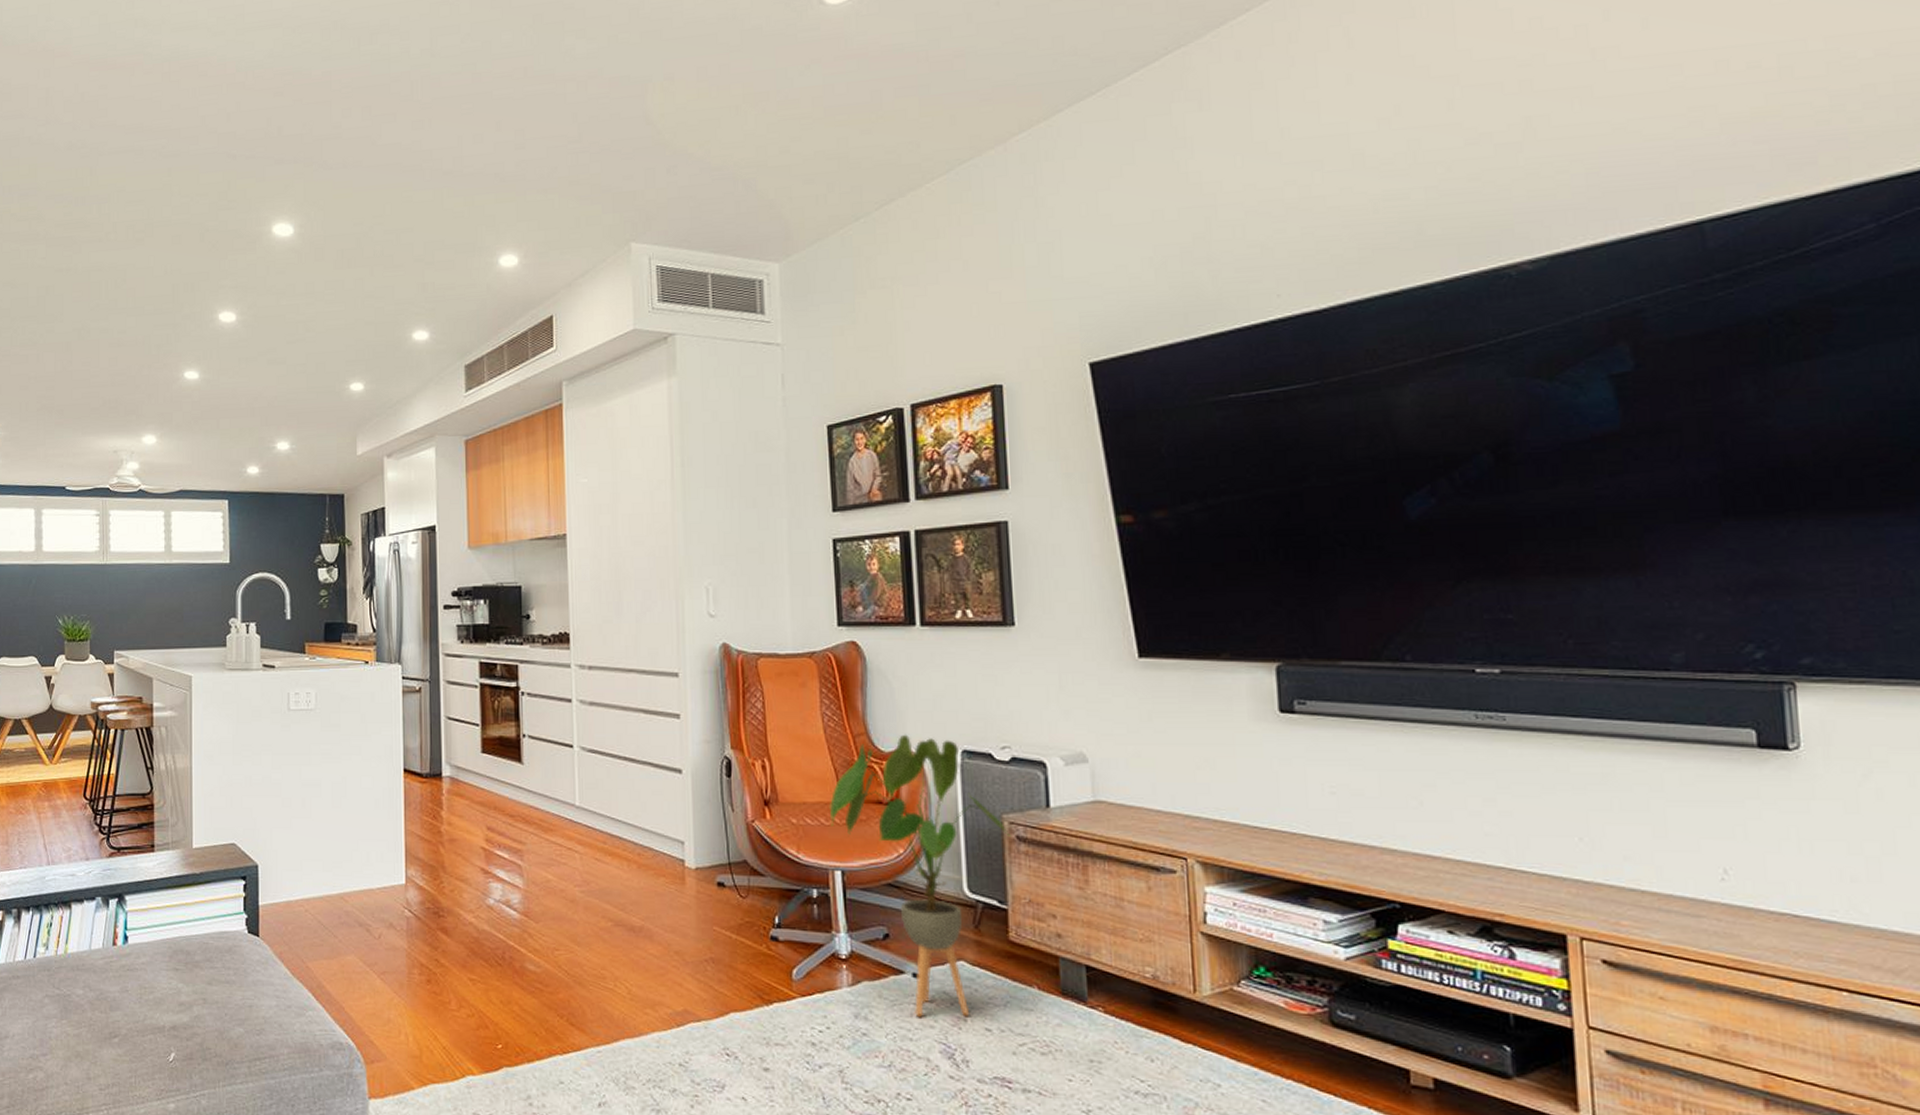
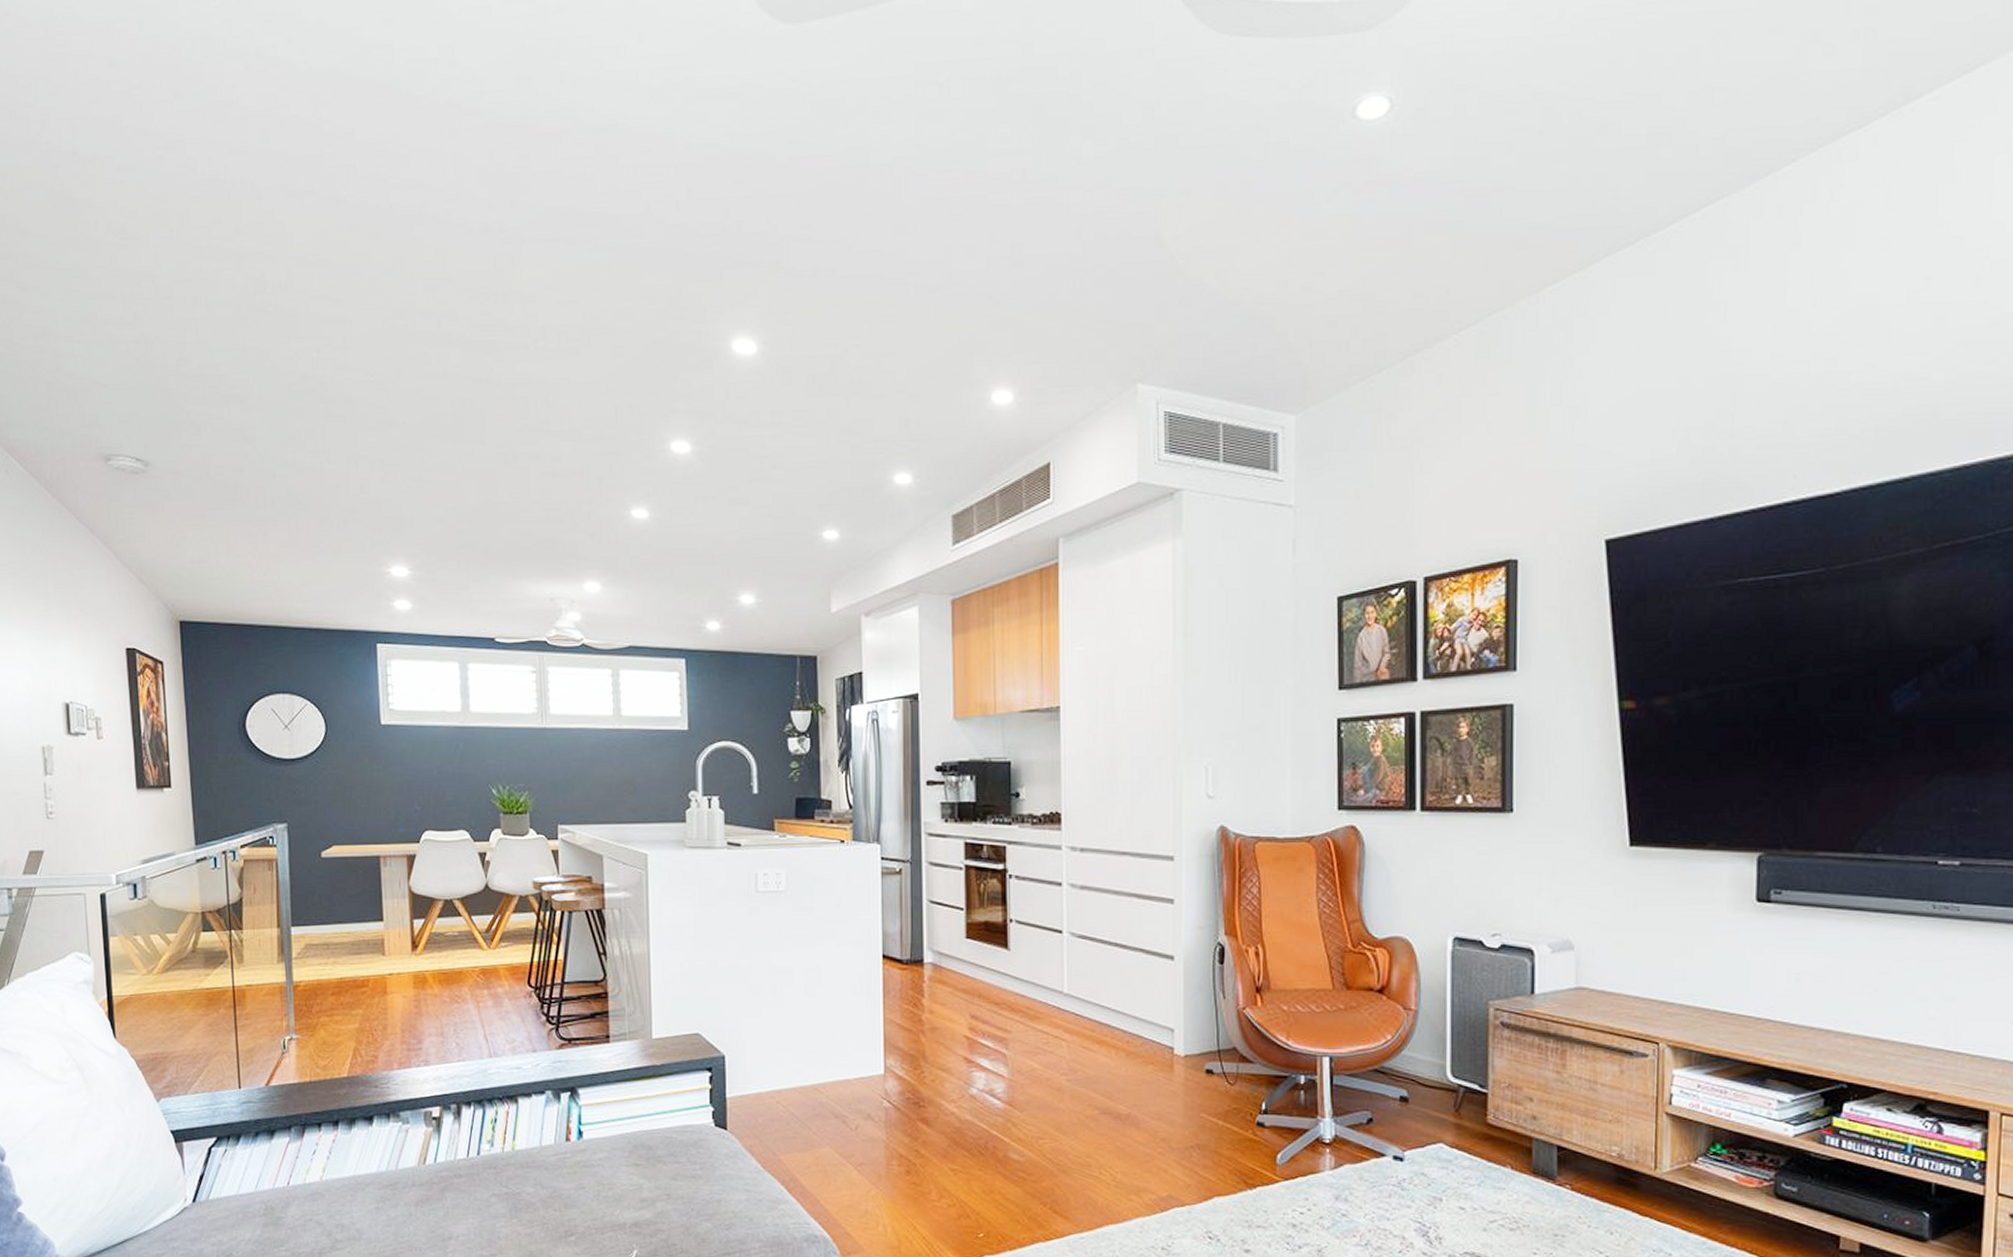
house plant: present [829,734,1011,1017] -> none [1320,921,1496,1197]

